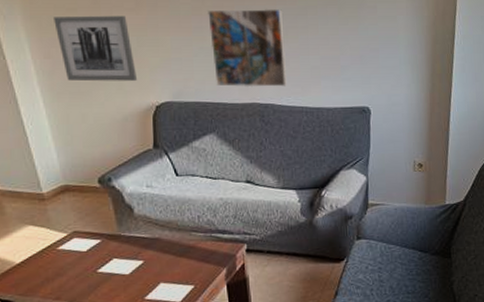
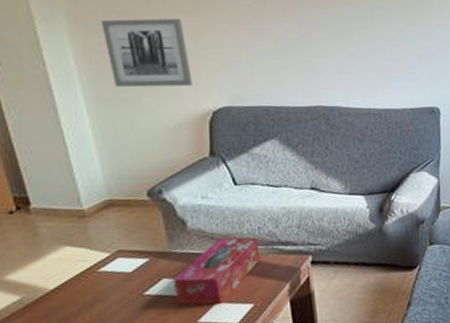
tissue box: none [122,224,200,285] -> present [173,237,260,305]
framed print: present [208,8,288,87] -> none [269,9,354,90]

